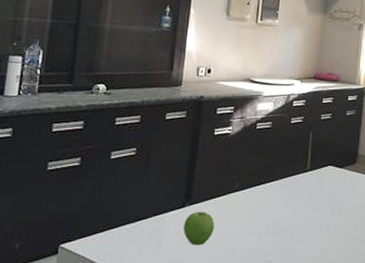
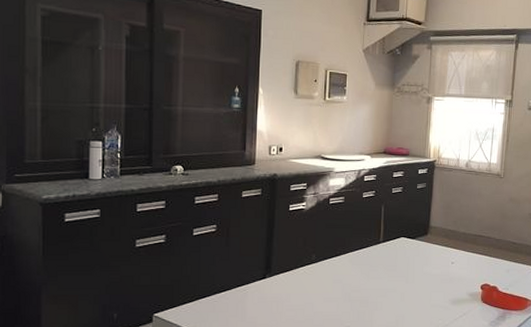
fruit: present [183,211,215,246] -> none [265,282,294,313]

